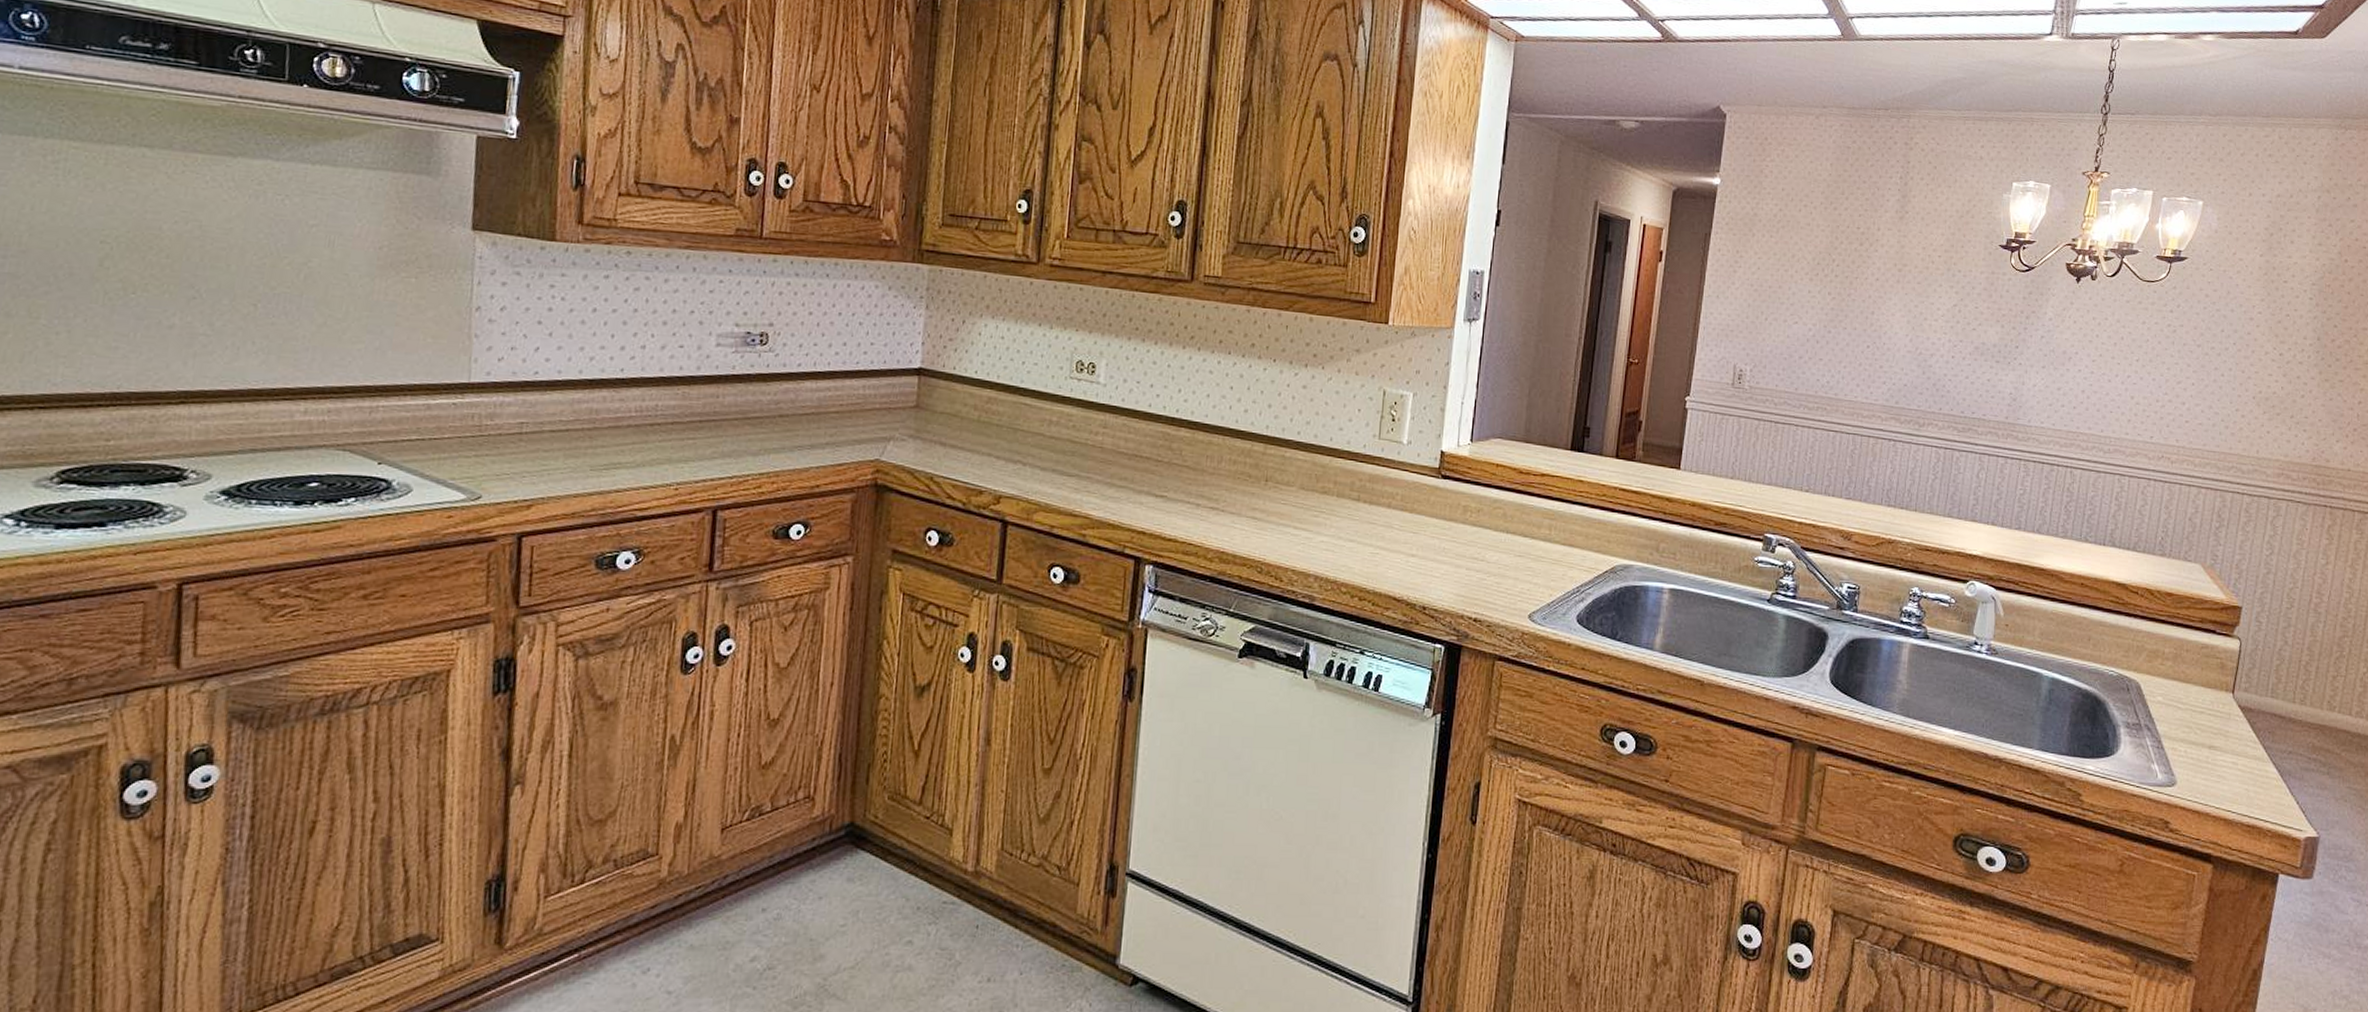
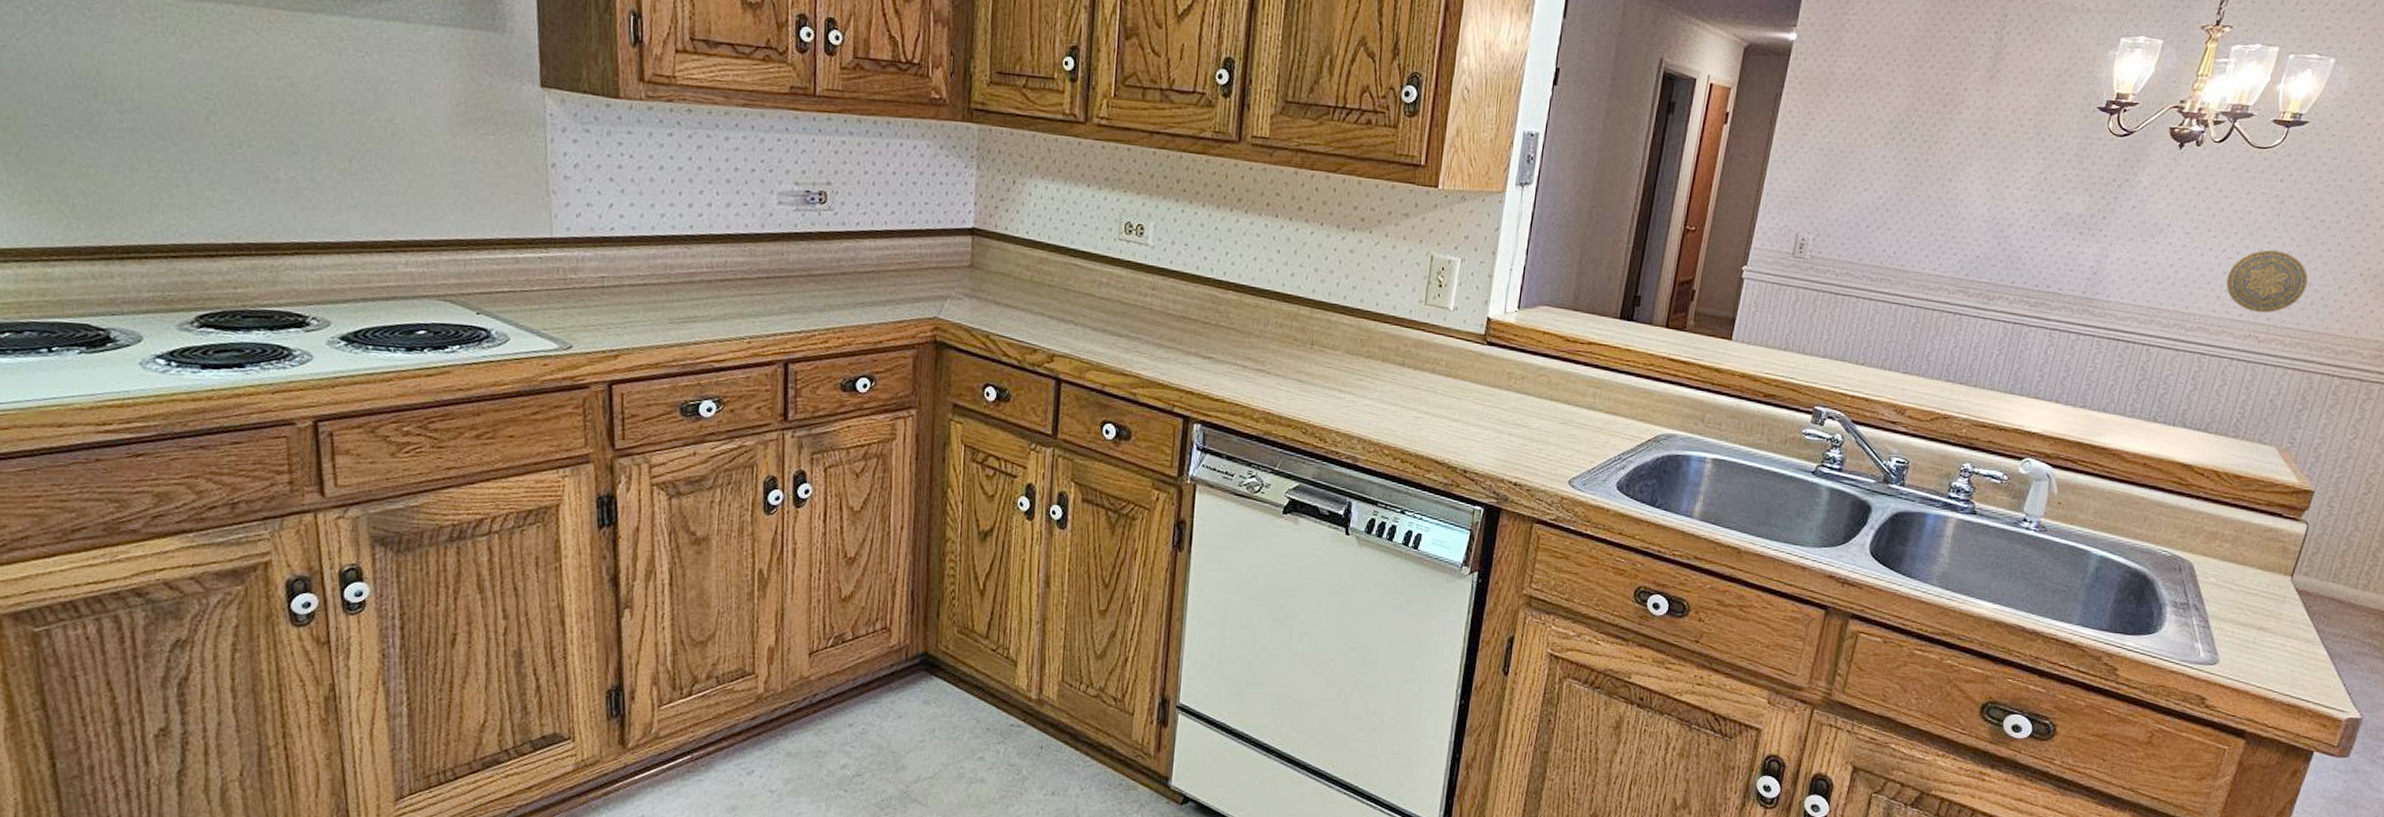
decorative plate: none [2135,375,2207,435] -> present [2226,249,2308,313]

